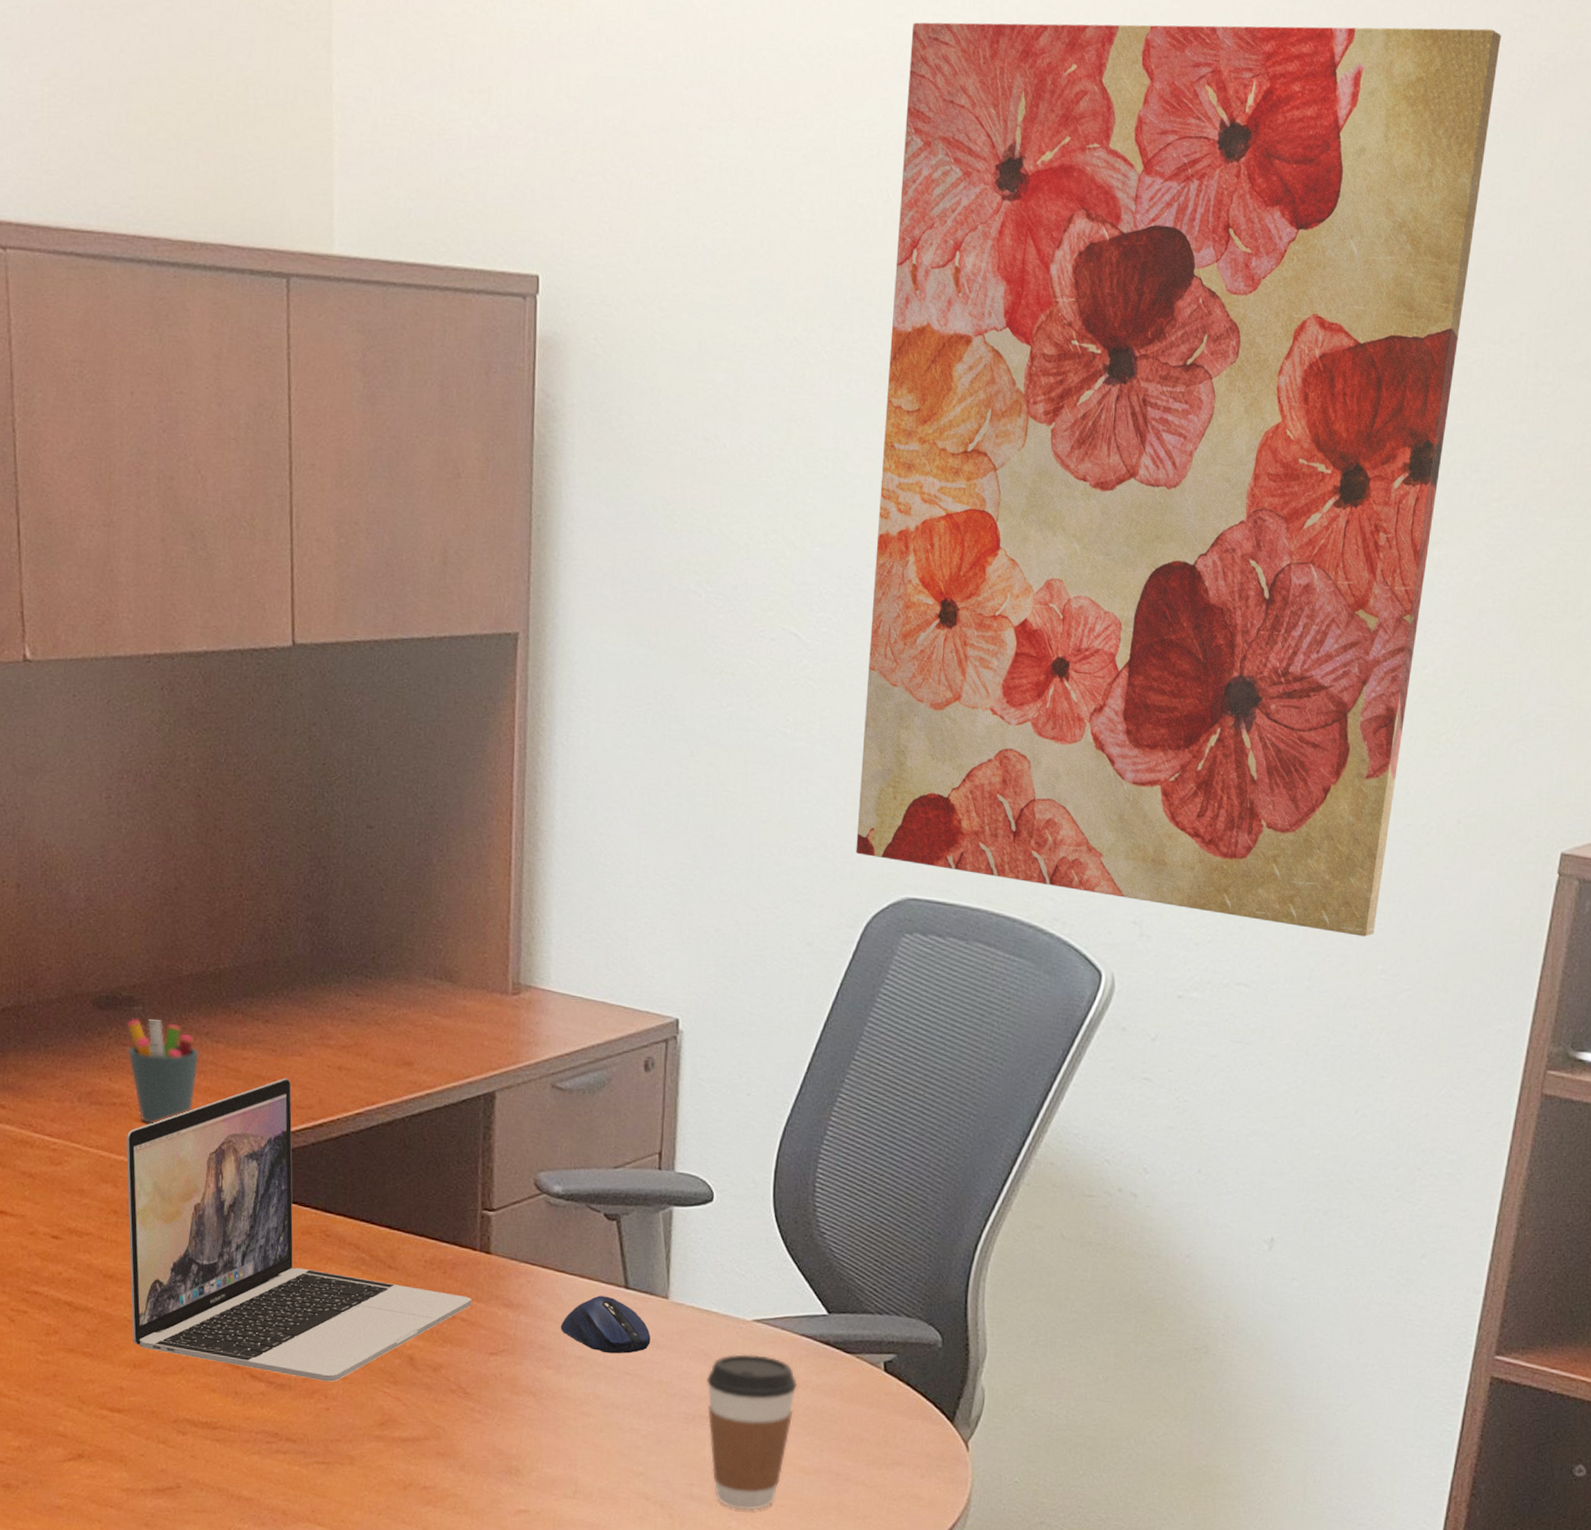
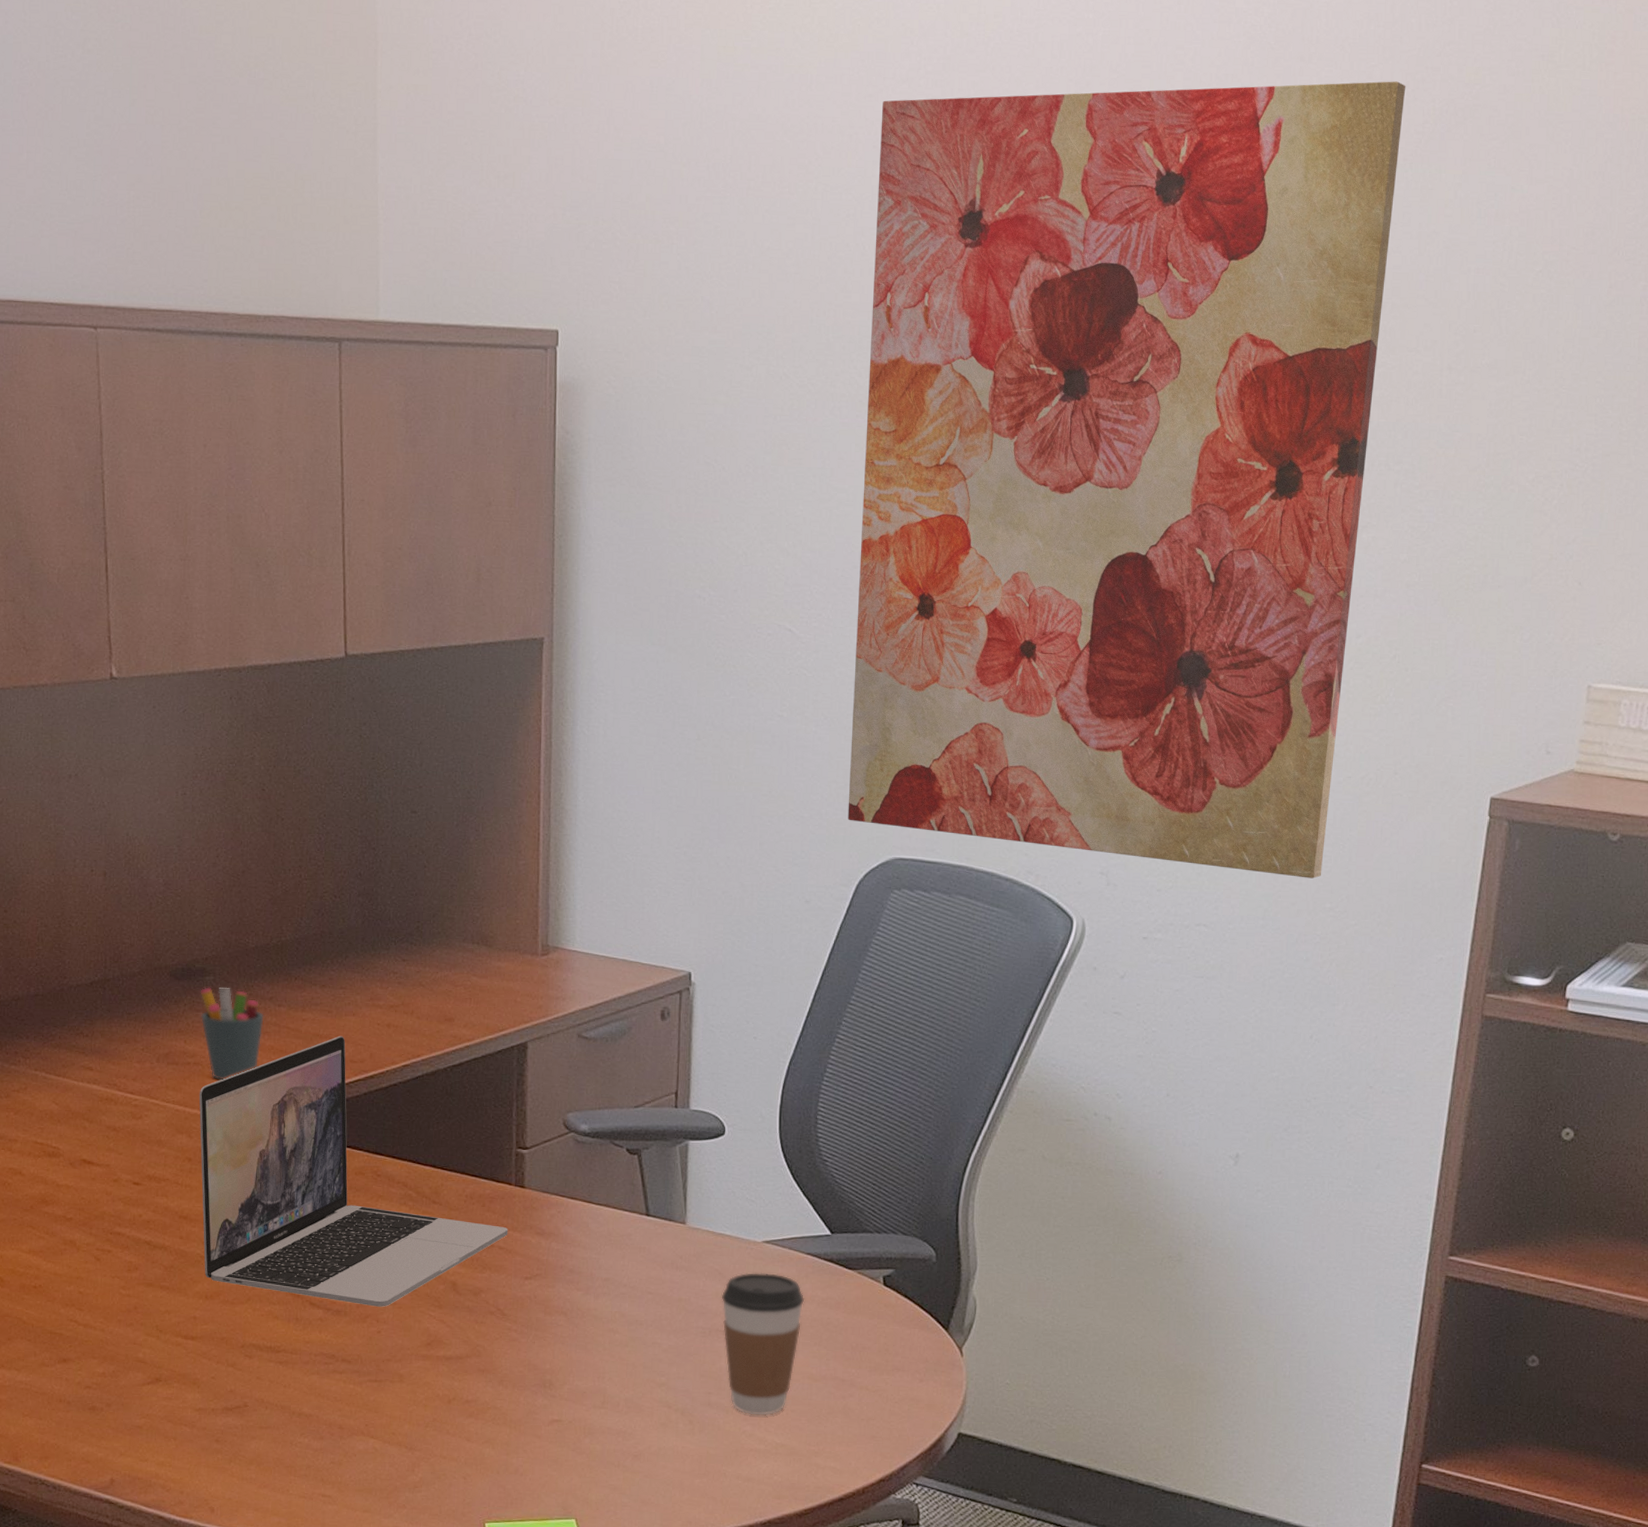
computer mouse: present [560,1295,651,1354] -> none [588,1223,670,1276]

